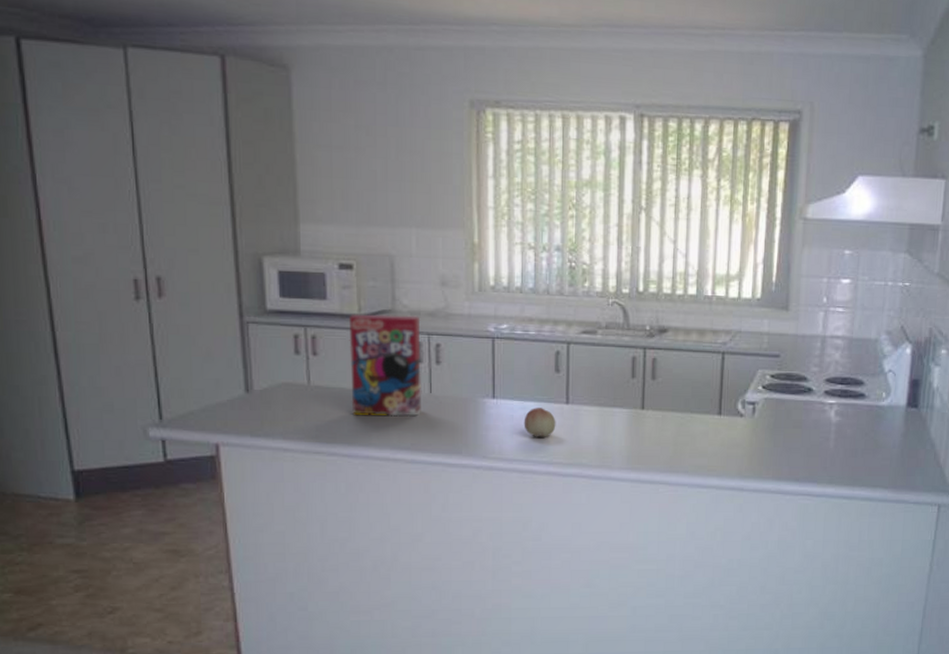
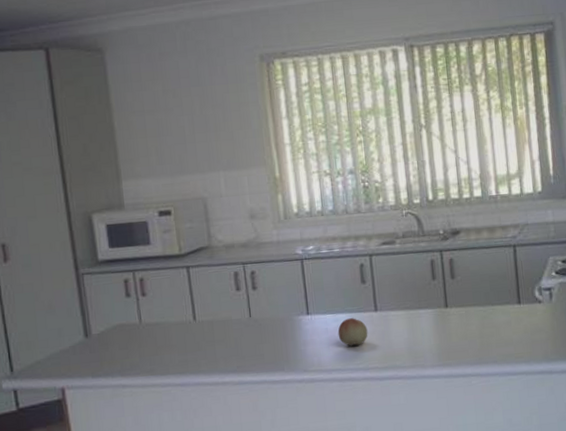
cereal box: present [348,314,422,417] -> none [171,248,243,346]

